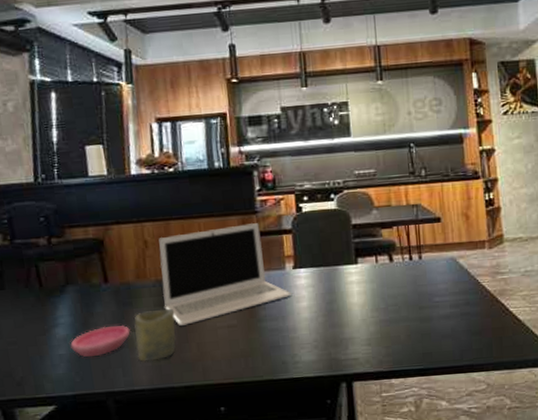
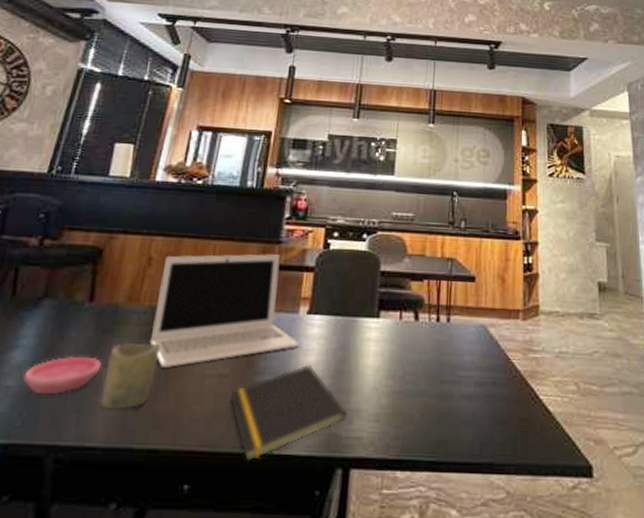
notepad: none [241,308,343,386] -> present [230,364,348,462]

